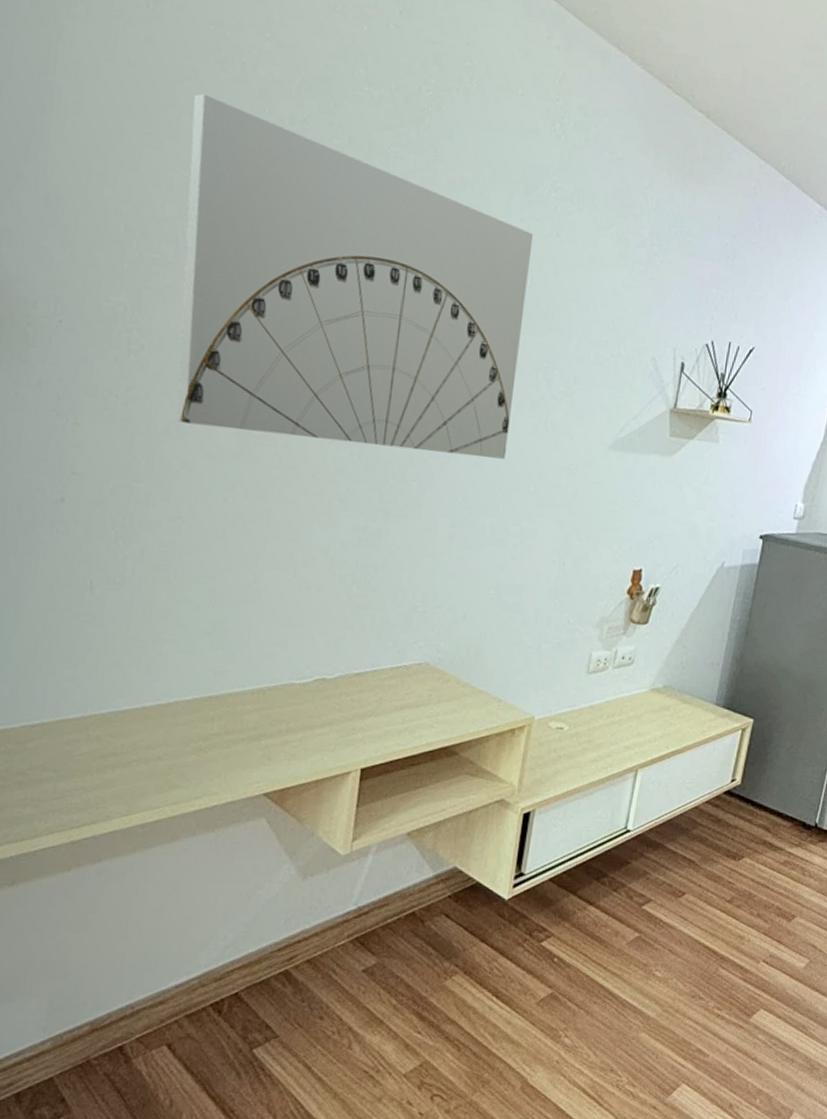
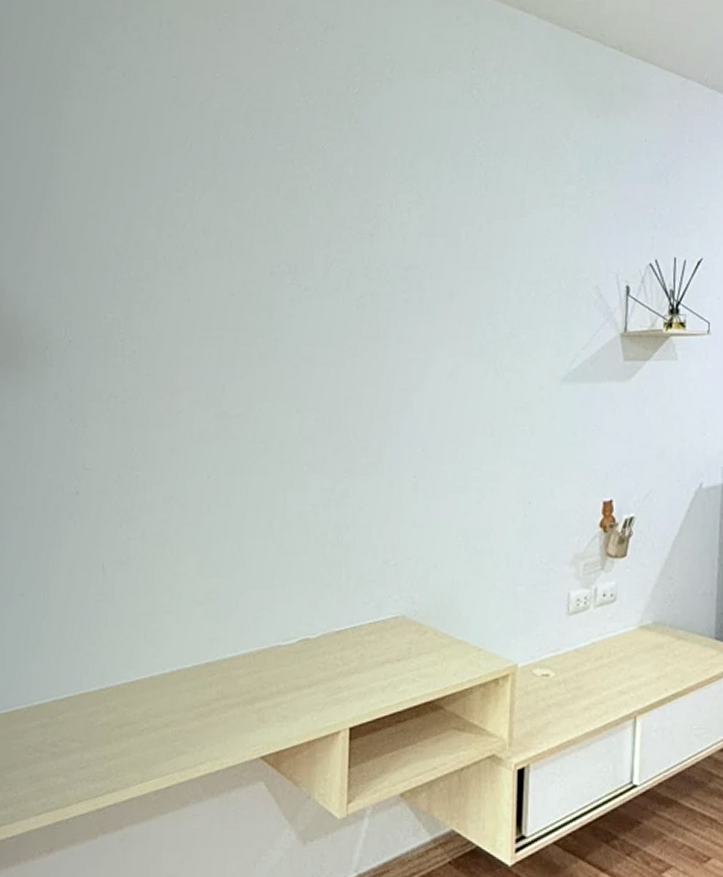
wall art: present [177,93,534,459] -> none [163,133,464,413]

